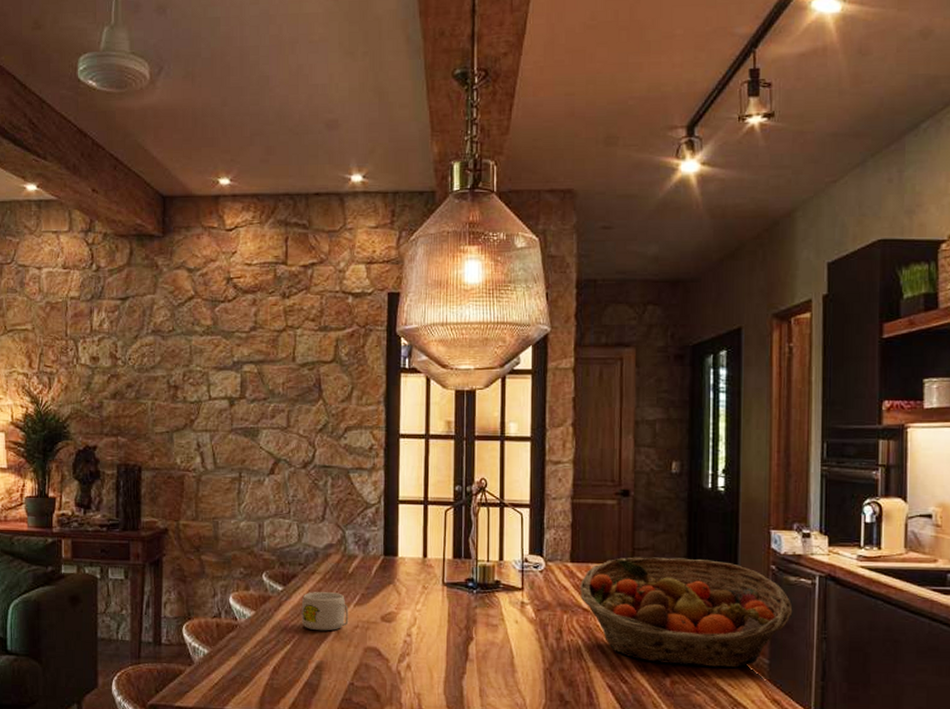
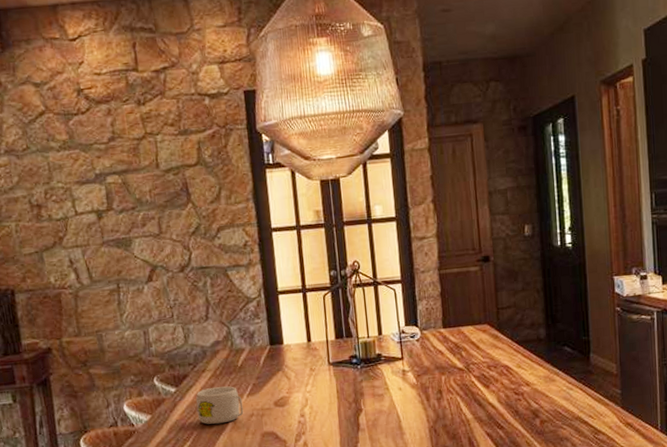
fruit basket: present [580,557,793,668] -> none [454,310,637,407]

